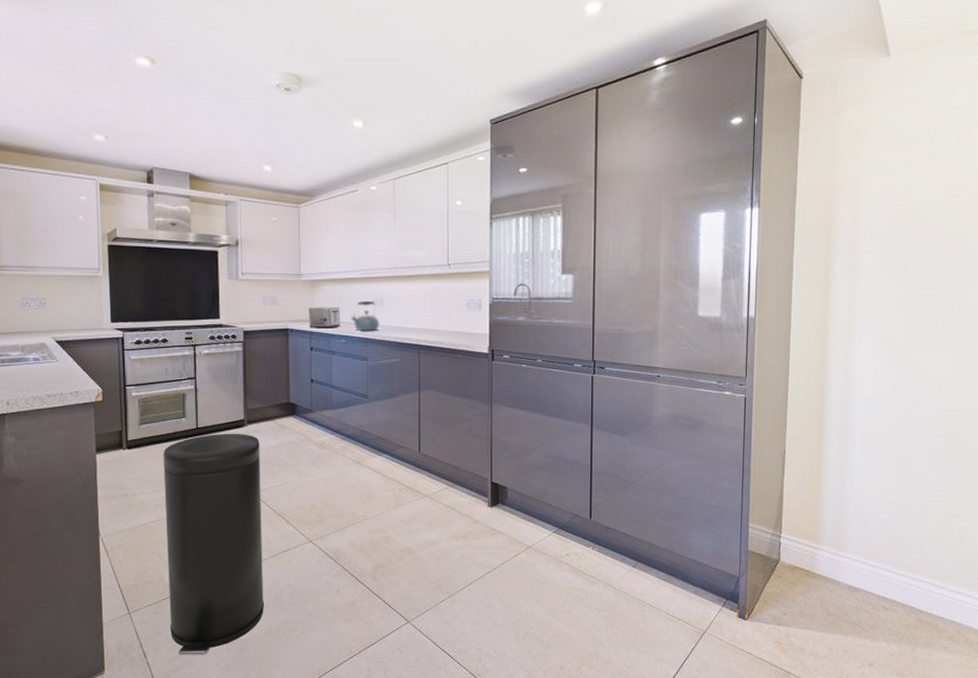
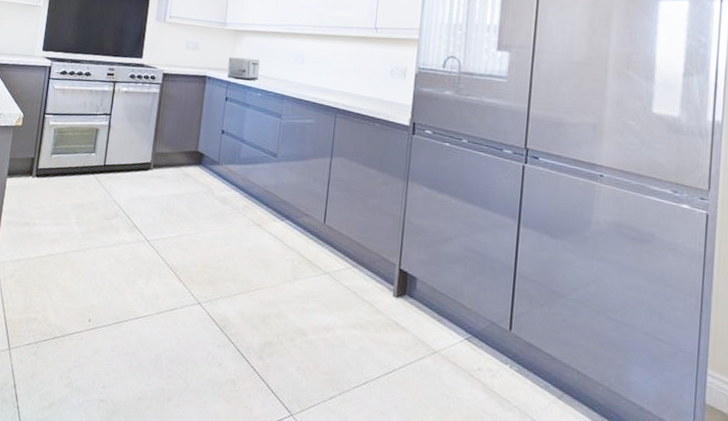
pedal bin: present [163,433,264,655] -> none [45,173,163,409]
kettle: present [349,301,380,332] -> none [268,56,299,88]

